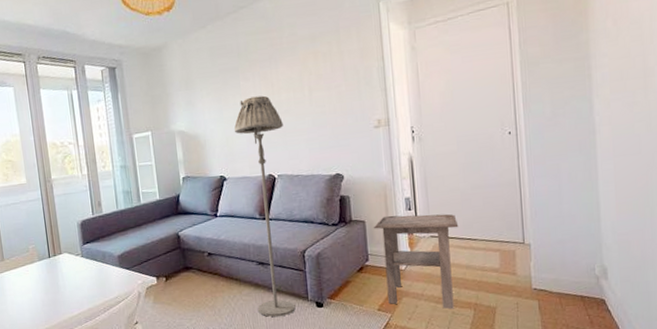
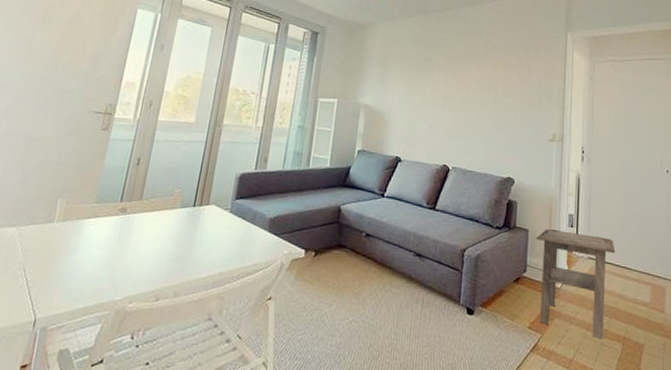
floor lamp: present [234,95,296,317] -> none [404,88,466,319]

